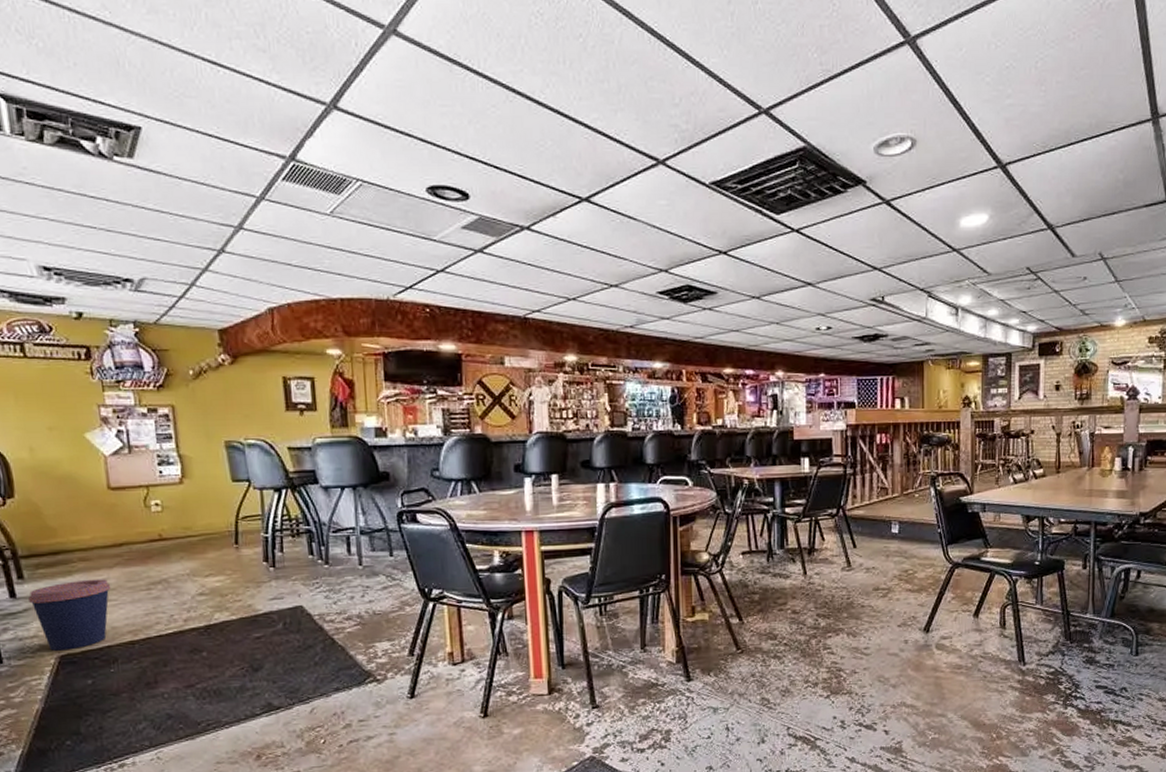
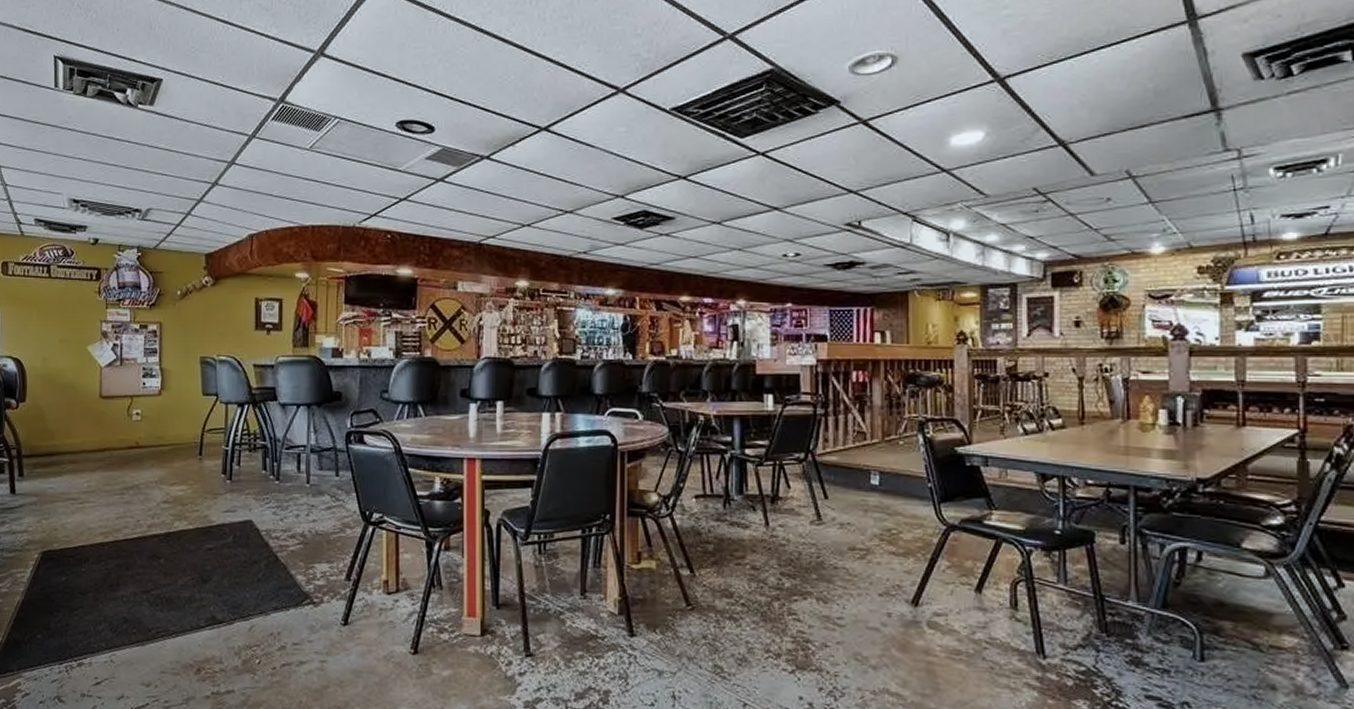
coffee cup: present [29,579,111,651] -> none [25,481,92,547]

